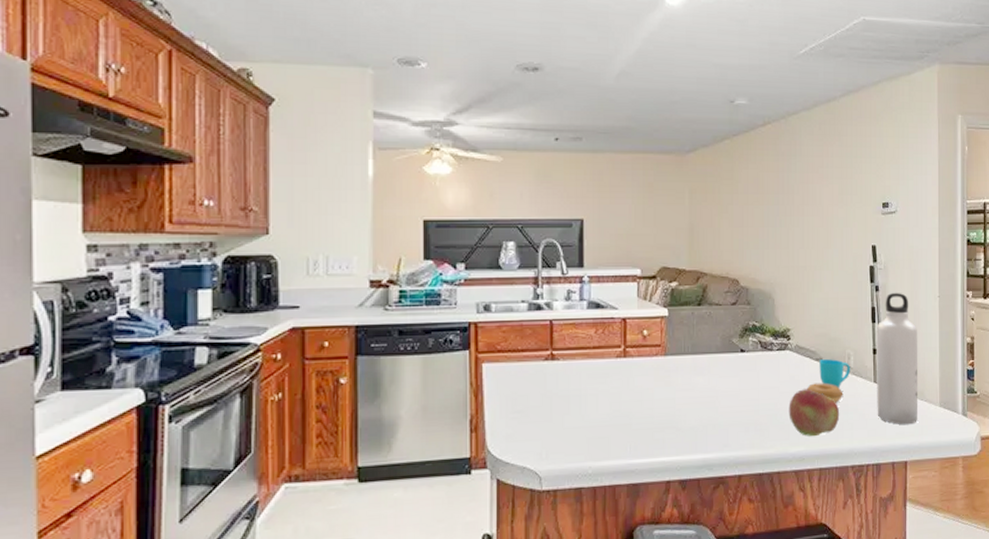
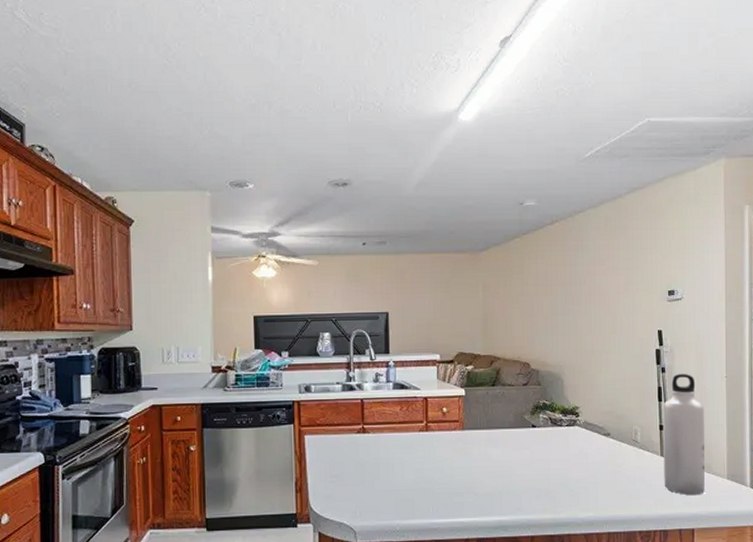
fruit: present [788,389,840,437] -> none [578,461,627,504]
cup: present [807,359,851,402] -> none [595,434,638,473]

